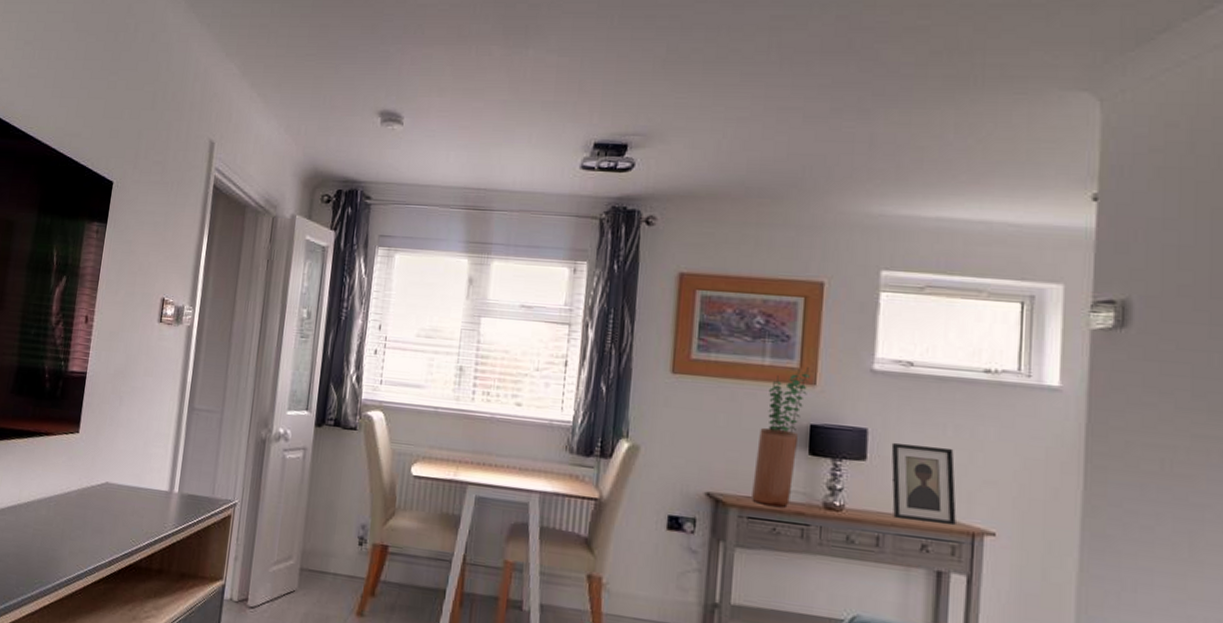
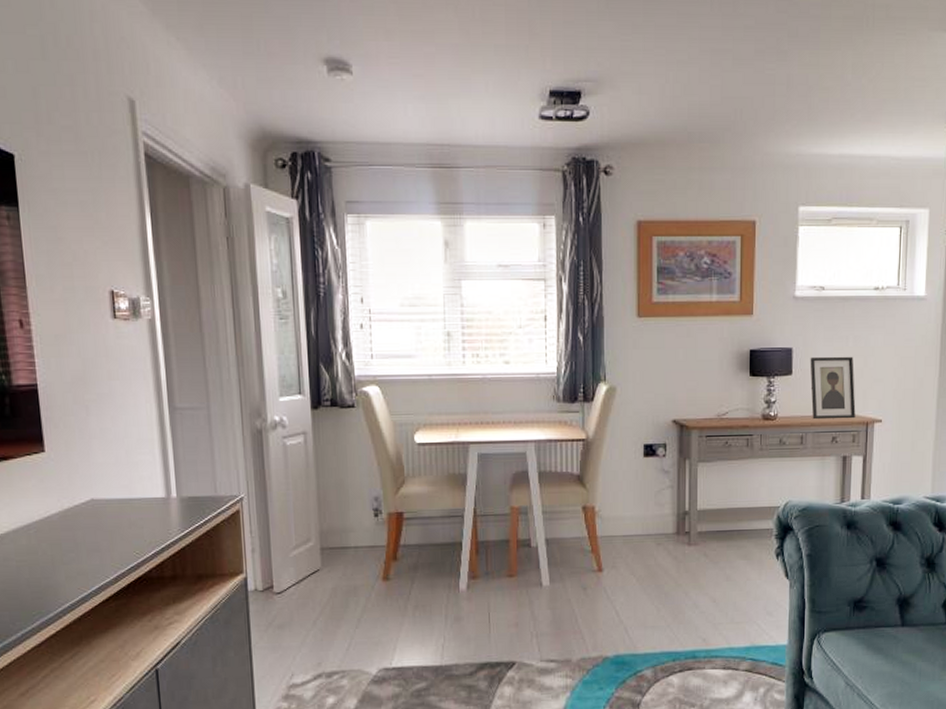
vase: present [752,367,810,508] -> none [708,299,748,425]

